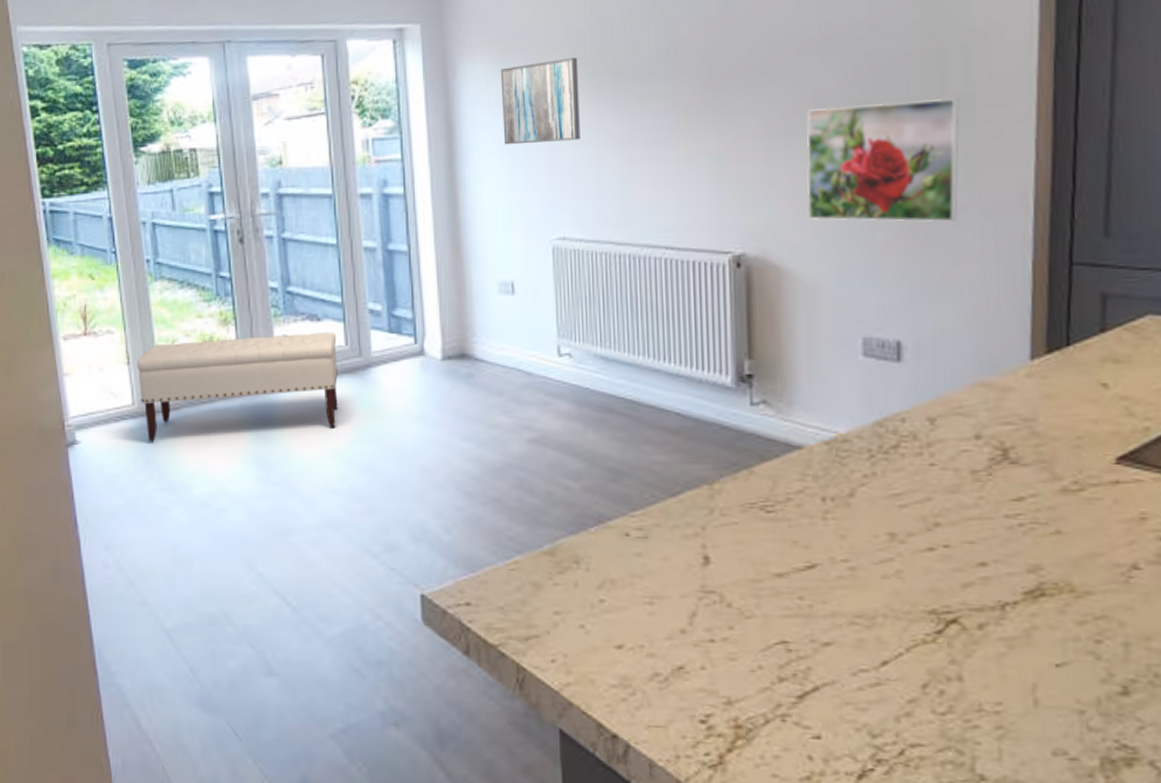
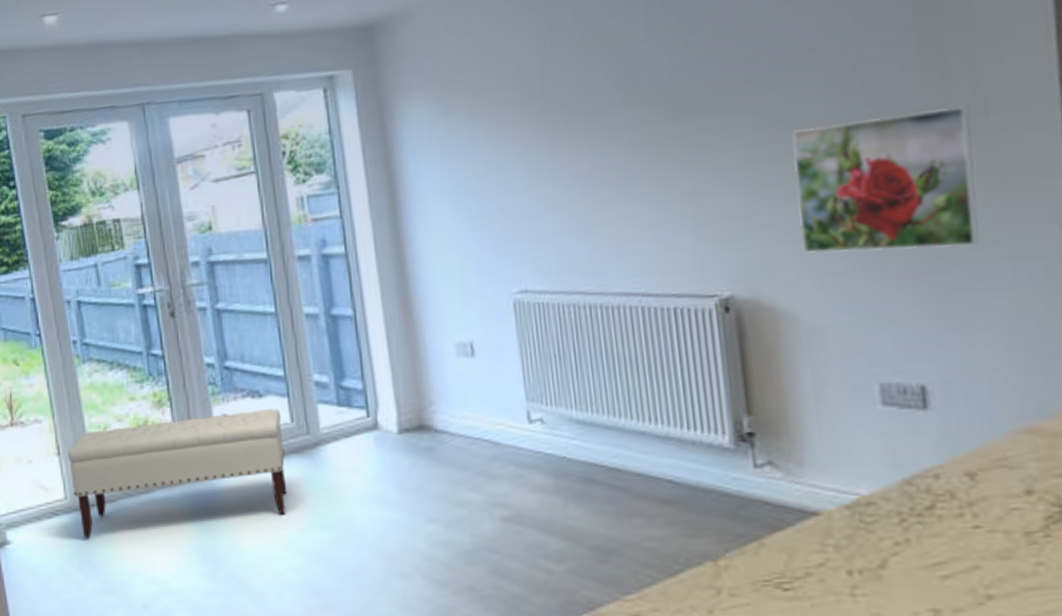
wall art: present [500,57,580,145] -> none [442,92,537,193]

